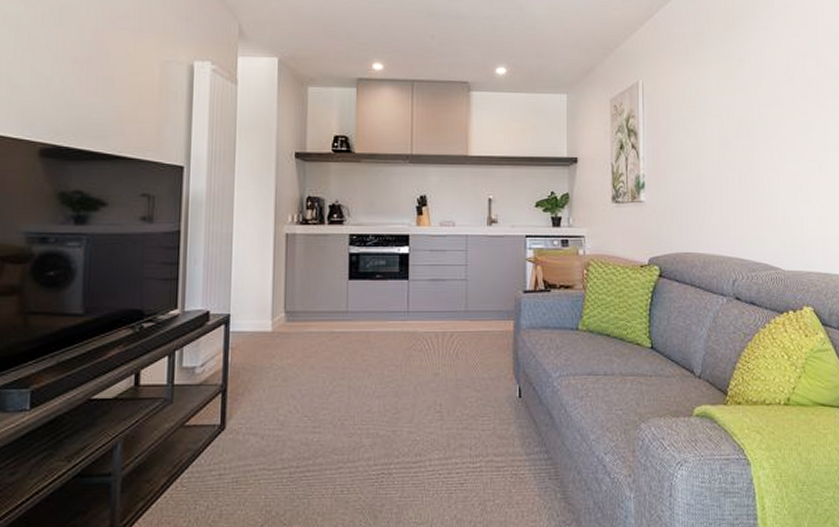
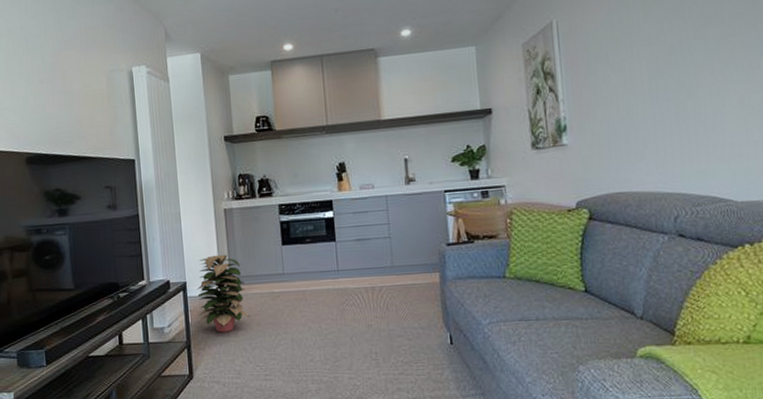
decorative plant: none [238,285,304,376] -> present [197,254,251,333]

